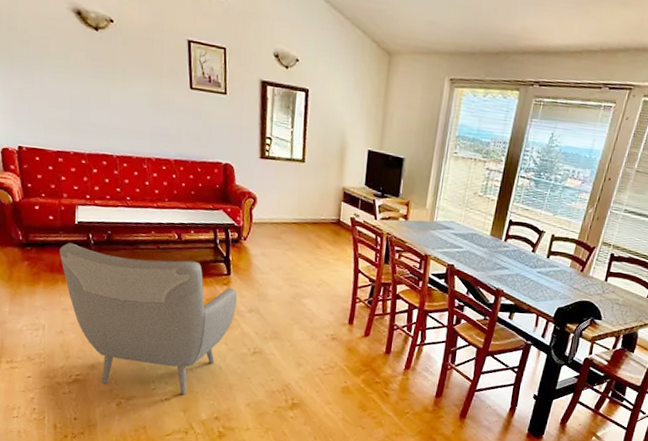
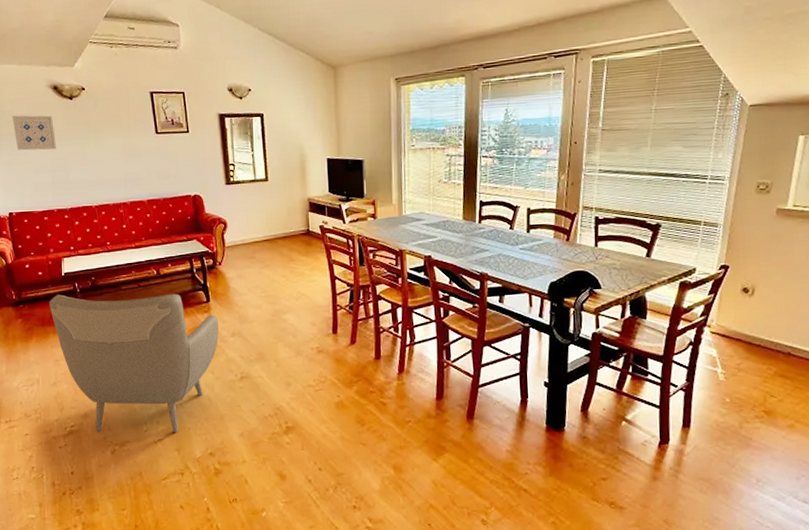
wall art: none [26,35,77,85] -> present [12,115,57,151]

